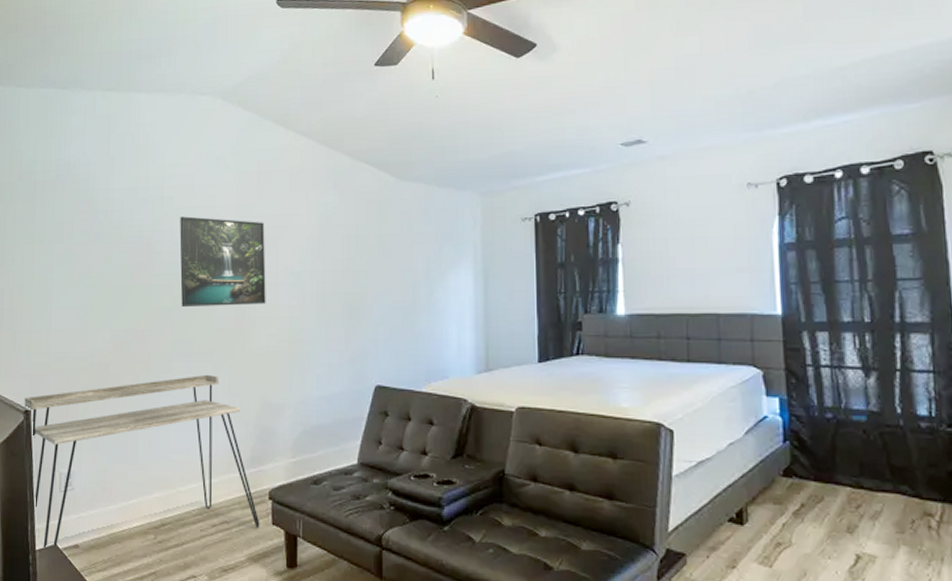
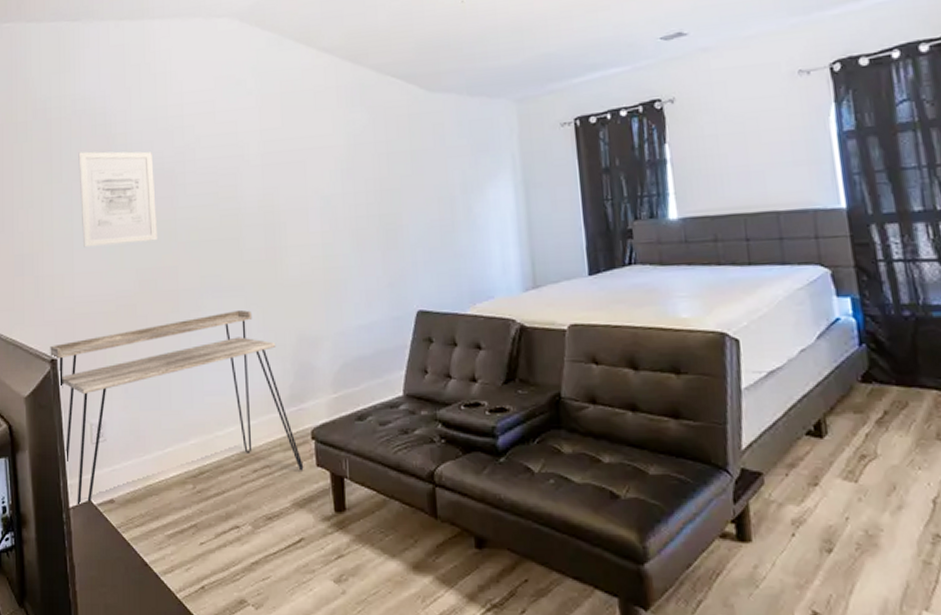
wall art: none [60,215,133,307] -> present [78,151,157,248]
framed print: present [180,216,266,308] -> none [202,144,297,241]

